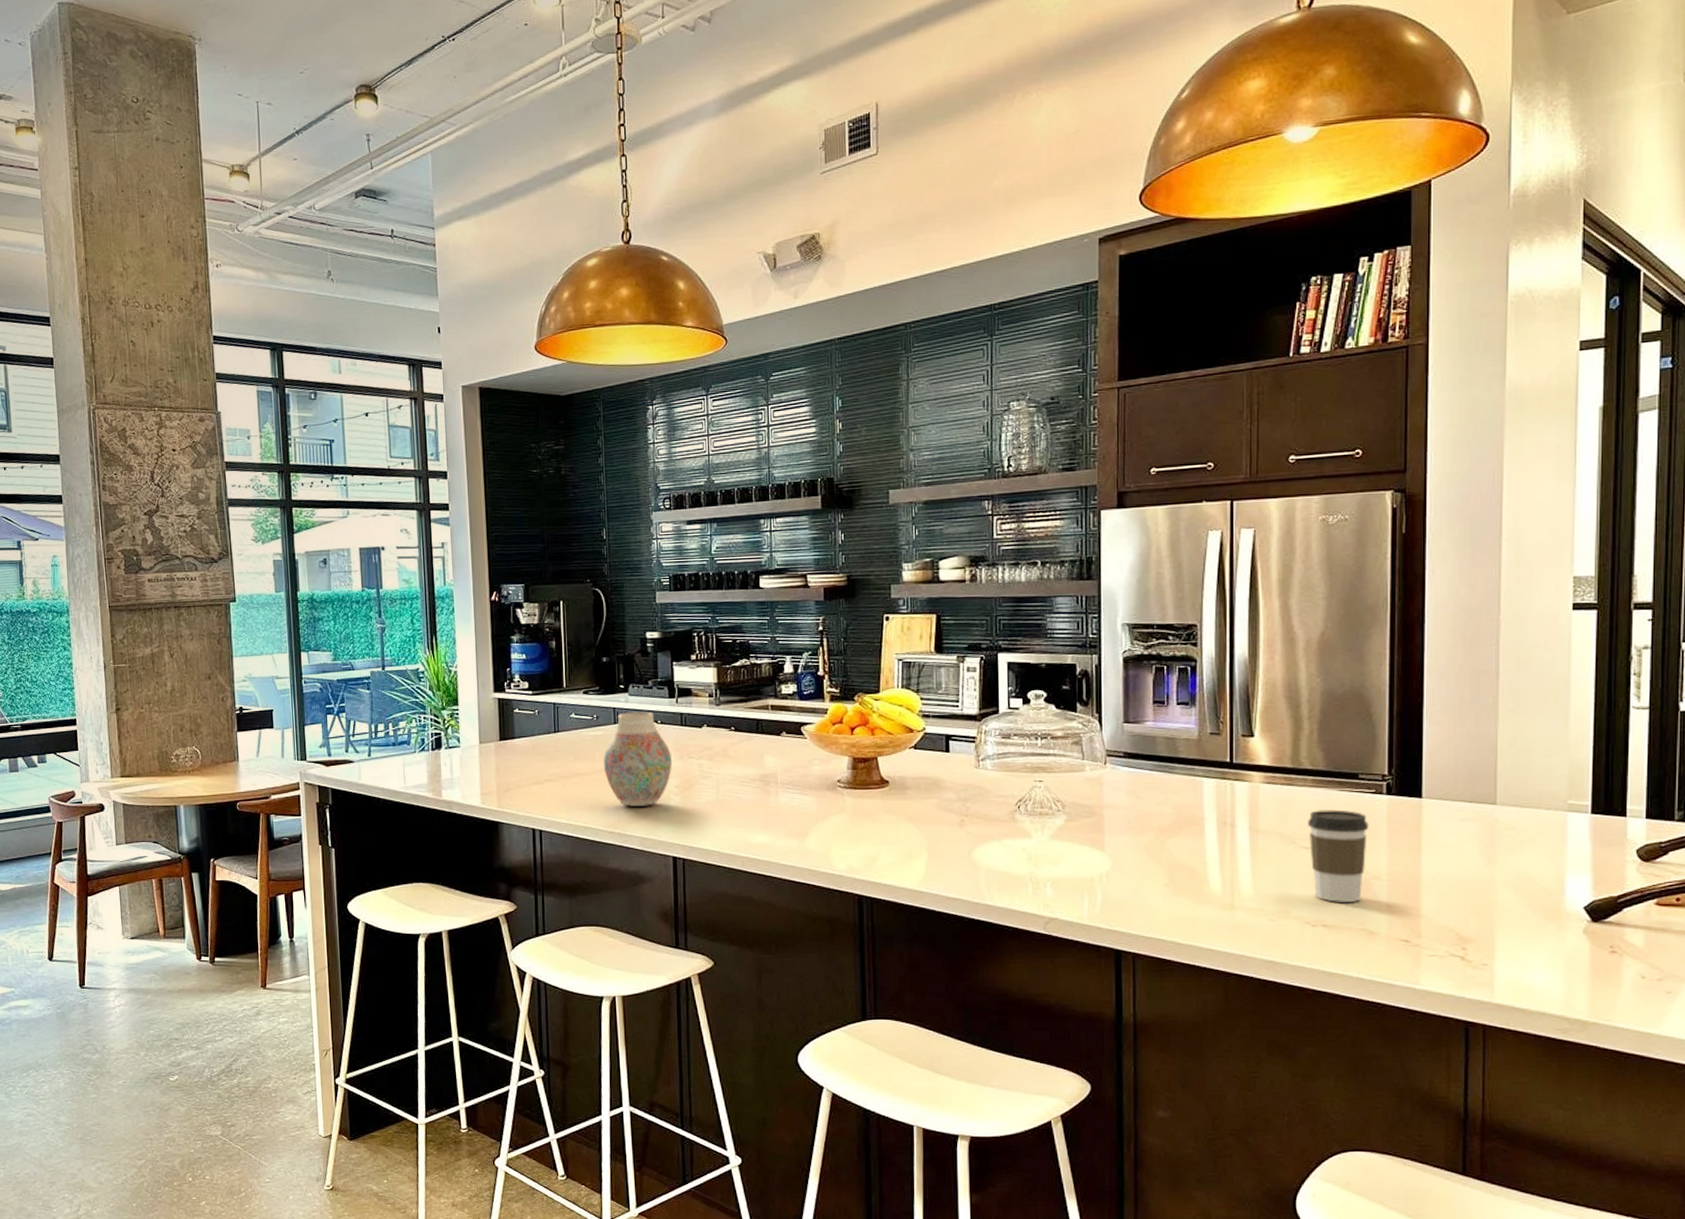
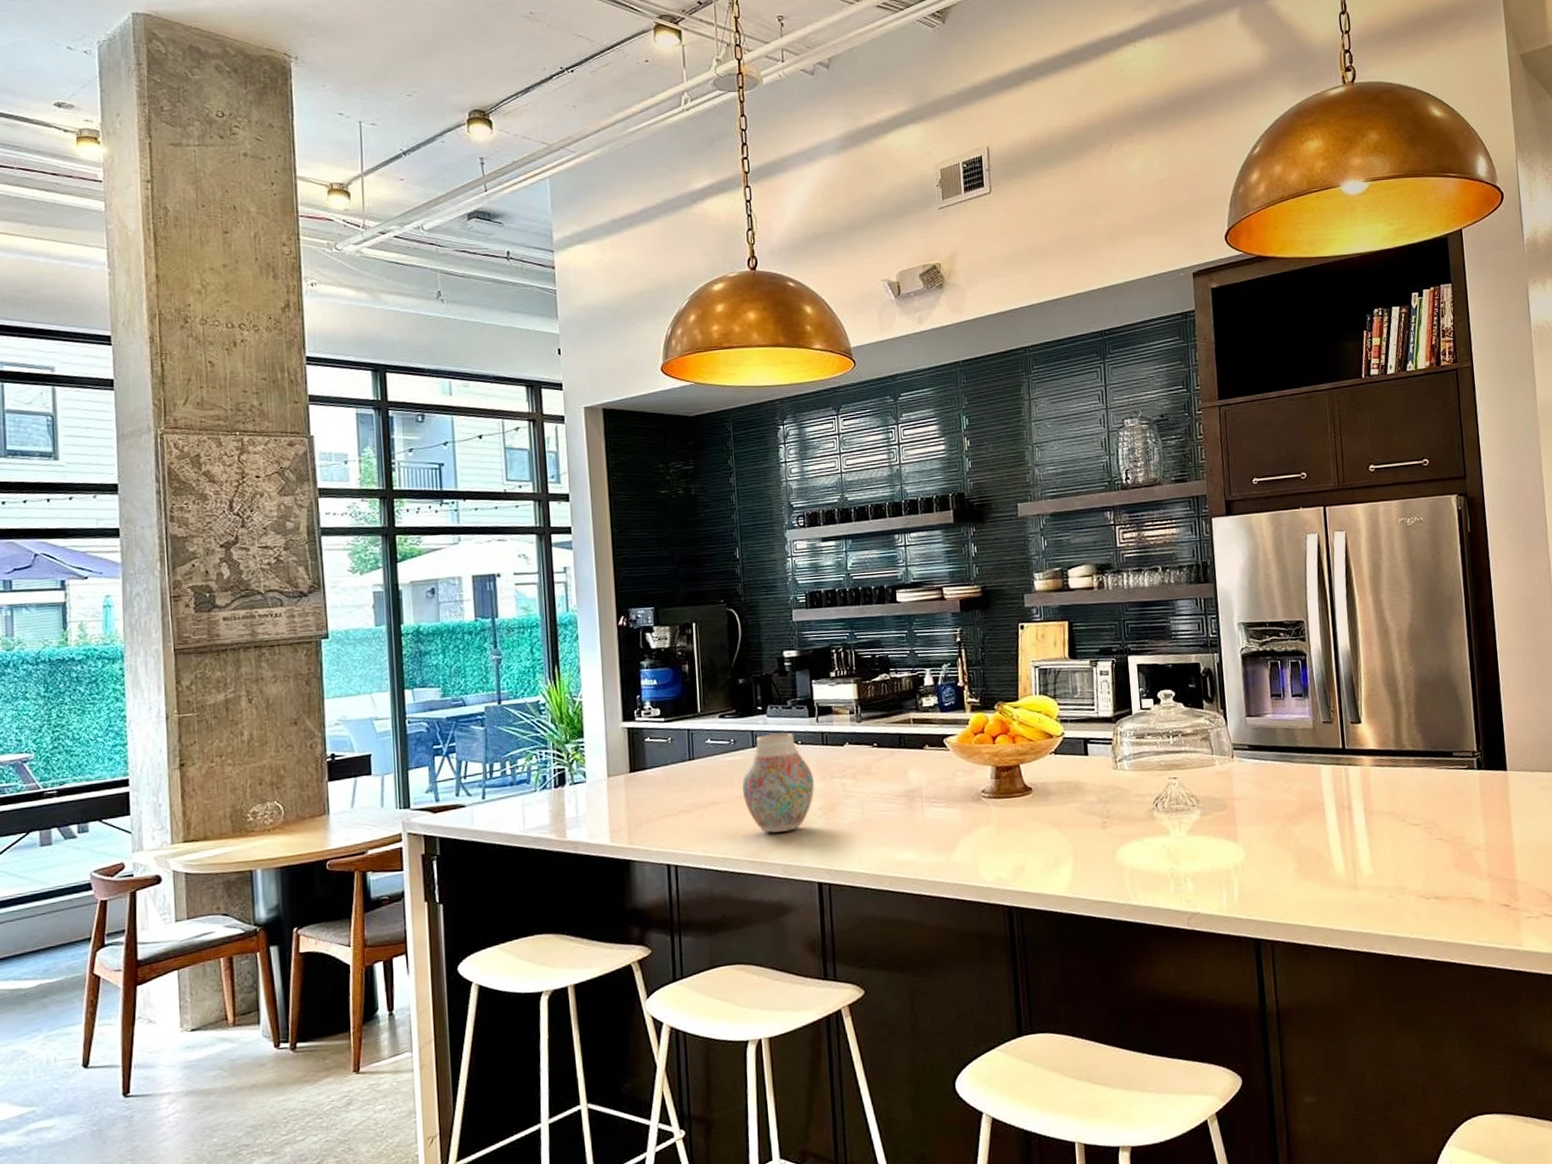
coffee cup: present [1308,809,1369,902] -> none [1414,786,1466,874]

